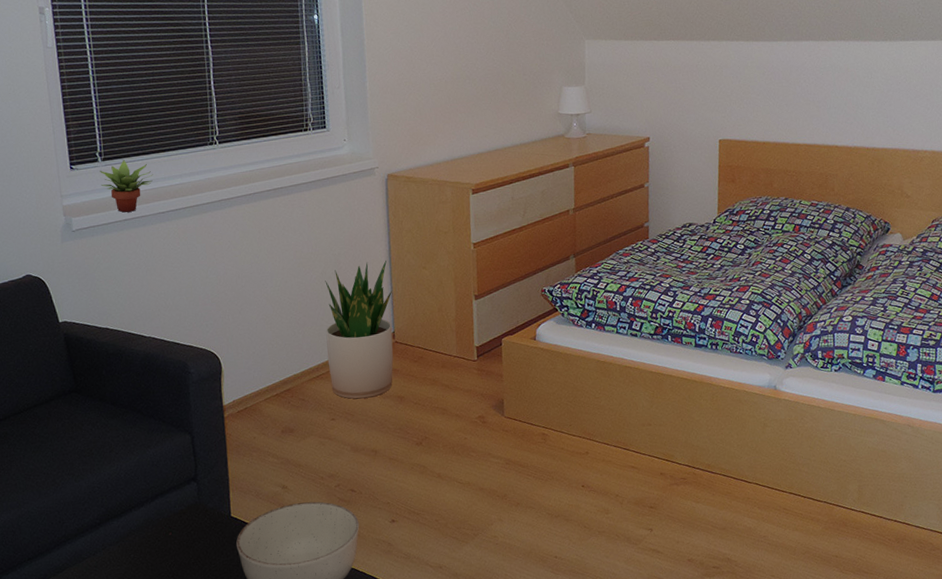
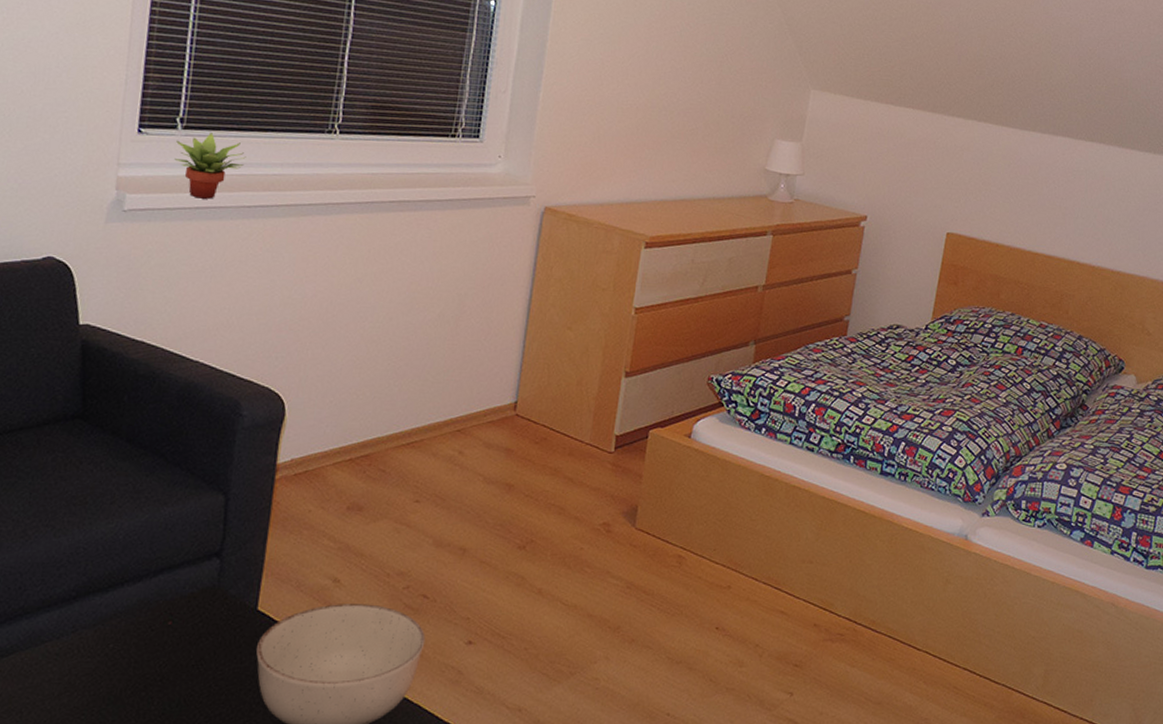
planter: present [325,260,394,399] -> none [423,310,525,480]

